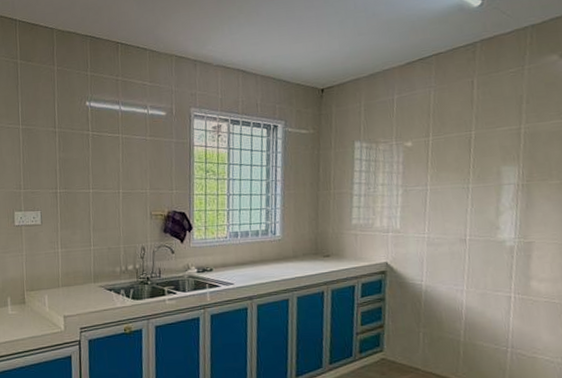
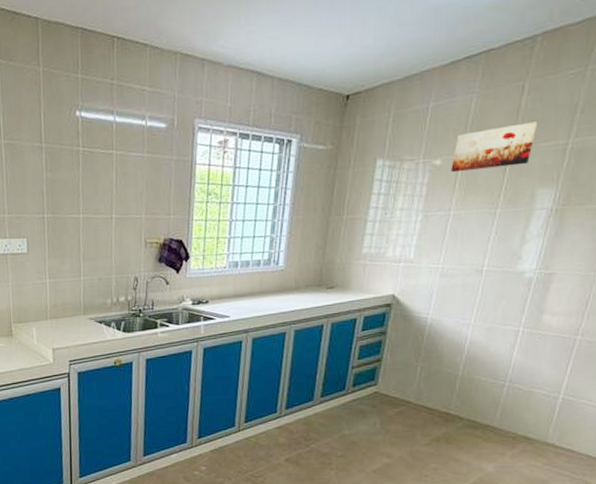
wall art: none [421,110,491,153] -> present [451,121,538,173]

